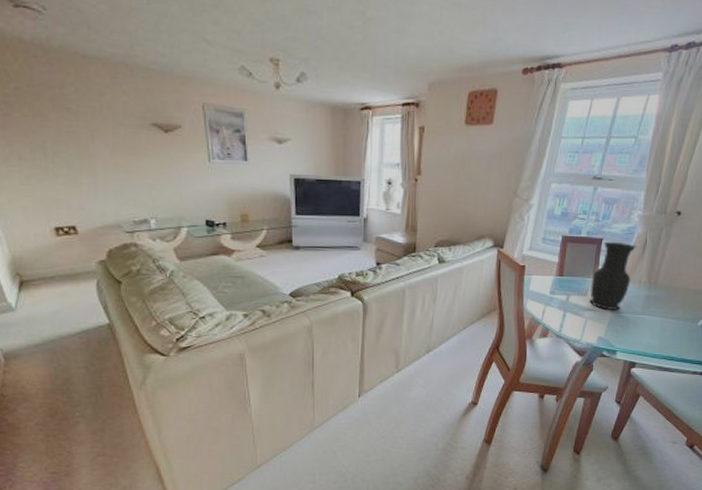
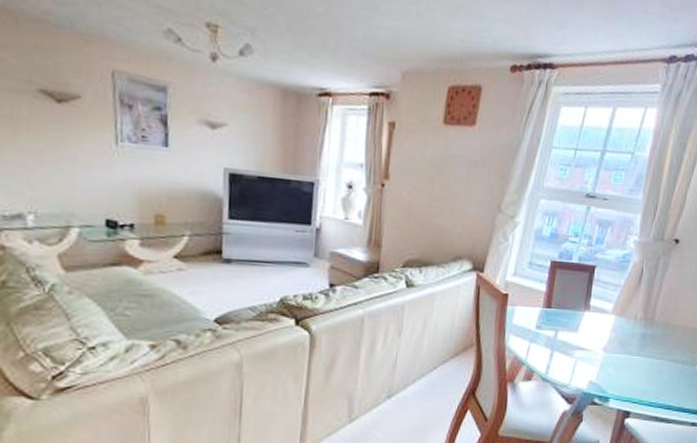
vase: present [589,241,637,310] -> none [580,269,633,350]

